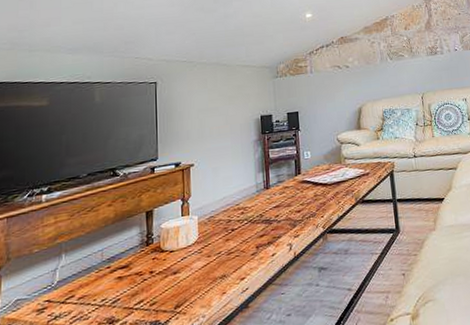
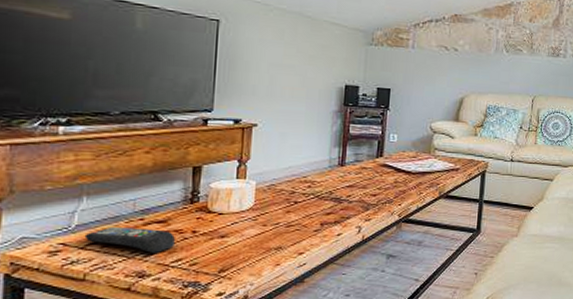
remote control: none [64,274,136,299] -> present [84,226,175,253]

